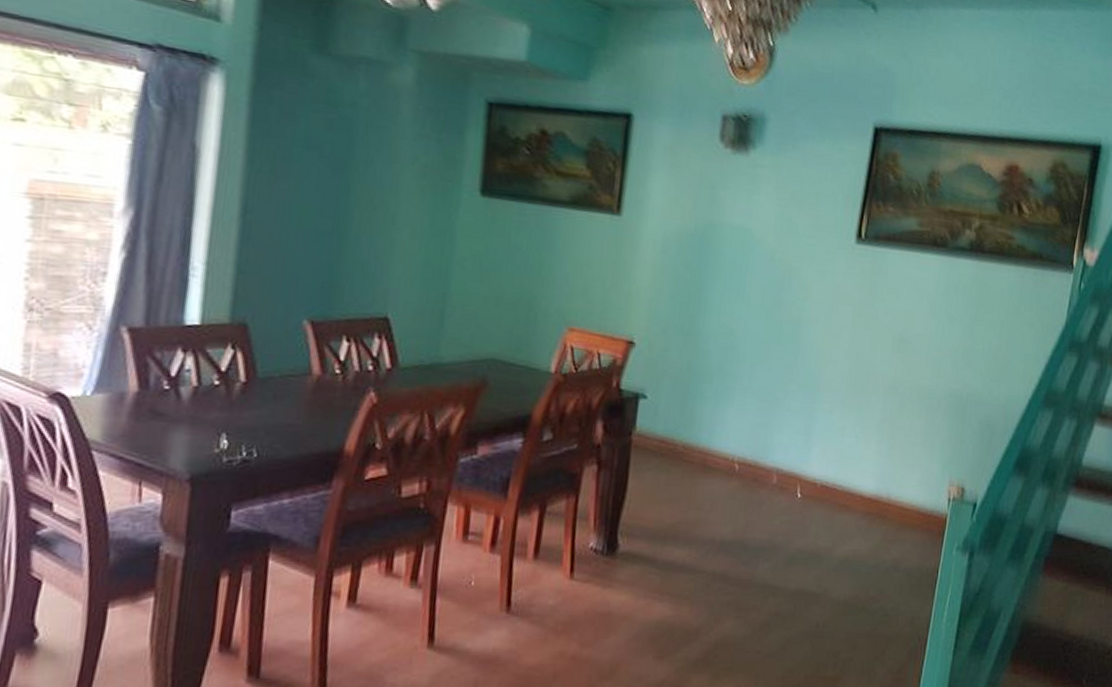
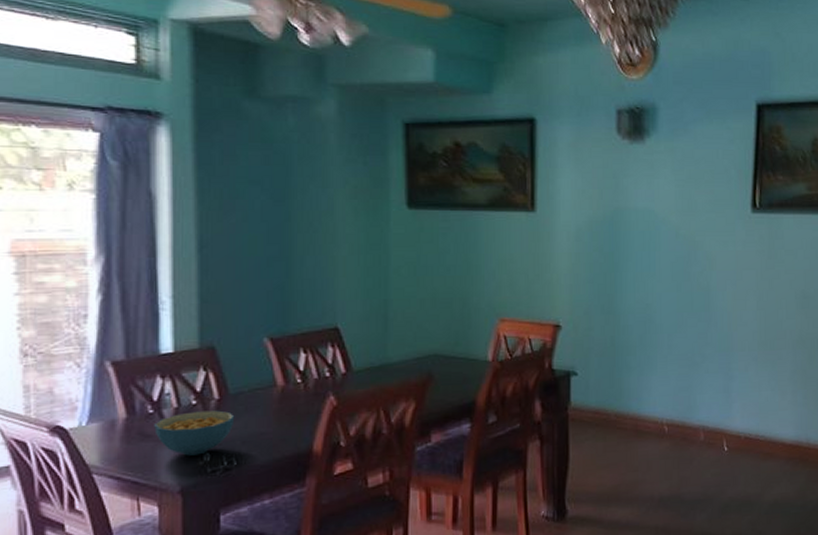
cereal bowl: none [168,393,261,442] -> present [154,410,235,456]

